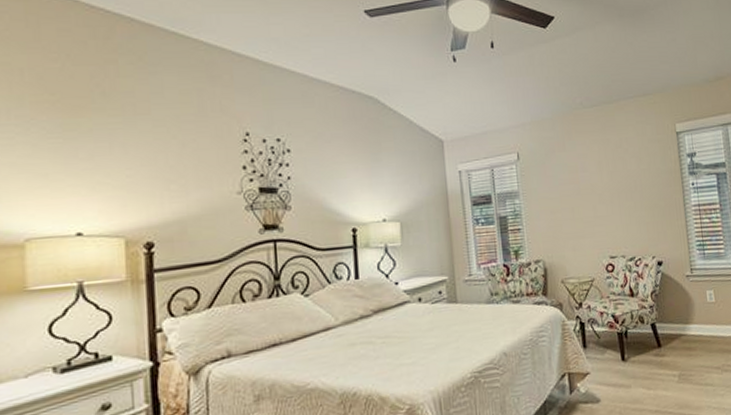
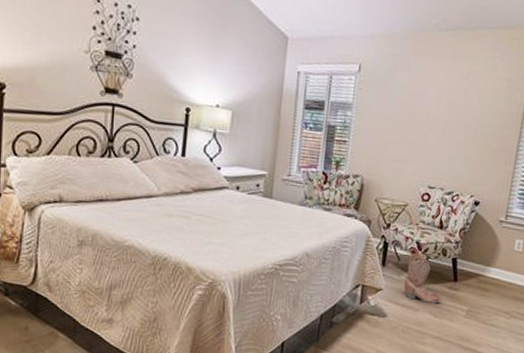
boots: none [608,326,651,377] -> present [403,253,441,304]

